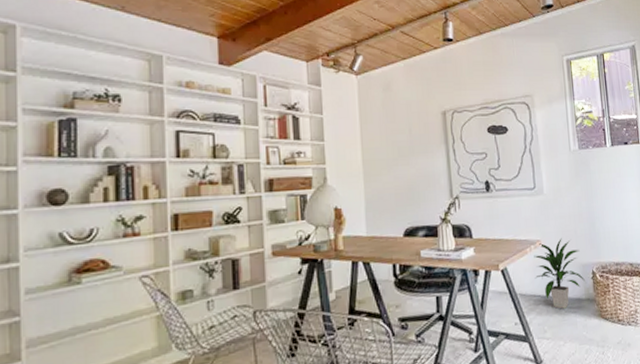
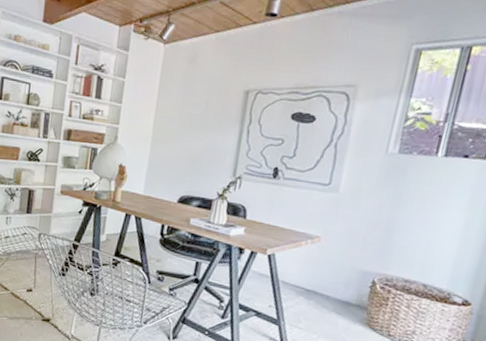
indoor plant: present [534,237,586,309] -> none [302,239,365,308]

